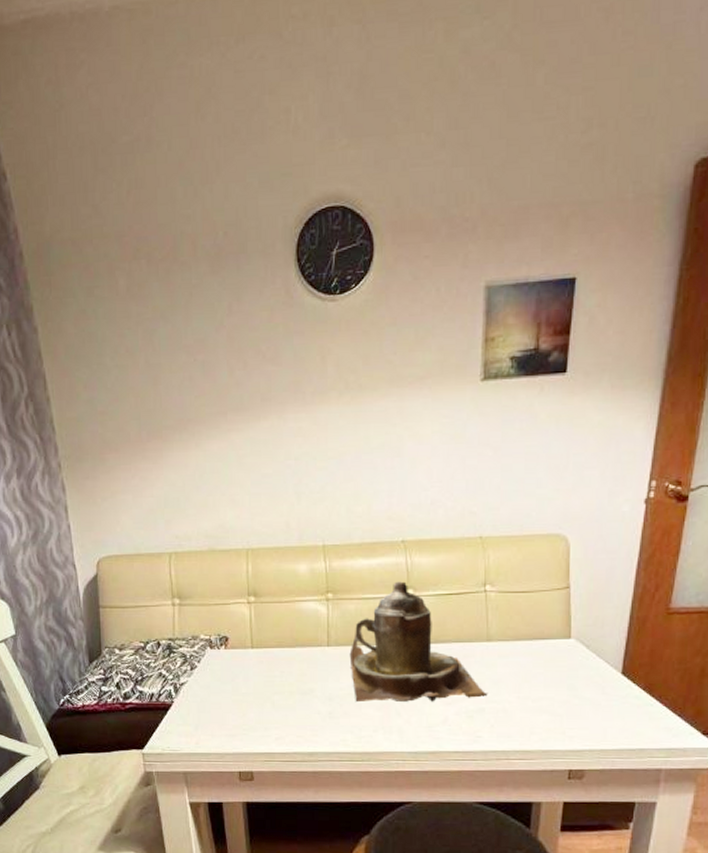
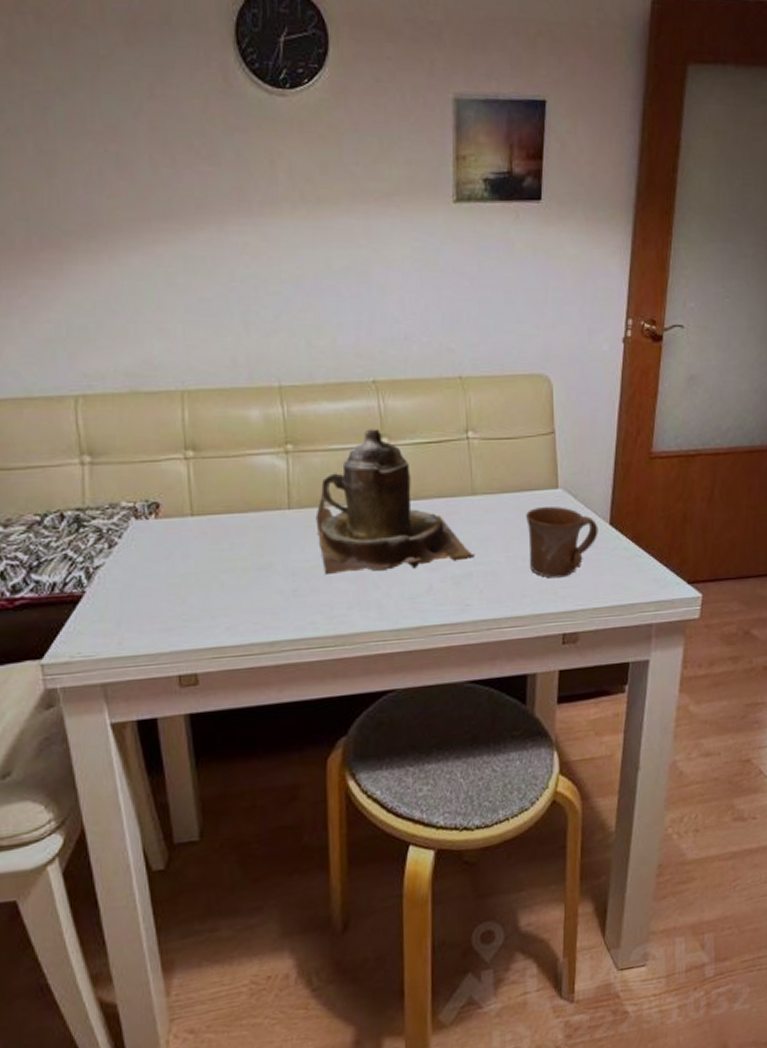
mug: none [538,655,610,720] -> present [526,507,598,578]

